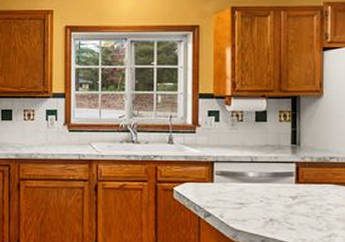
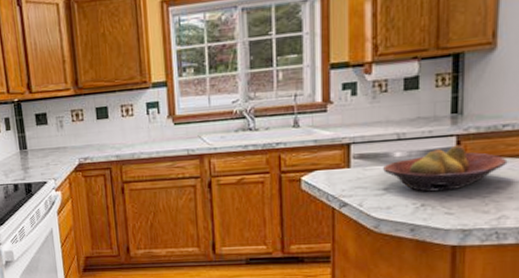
fruit bowl: none [240,171,335,209] -> present [383,145,508,192]

